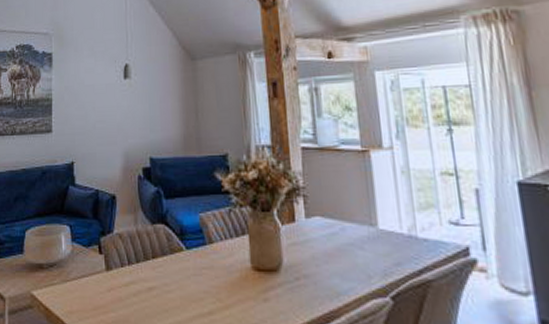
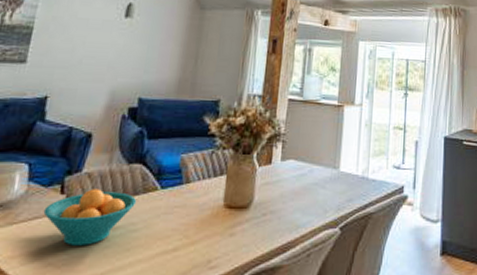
fruit bowl: none [88,249,166,305] -> present [43,188,137,246]

